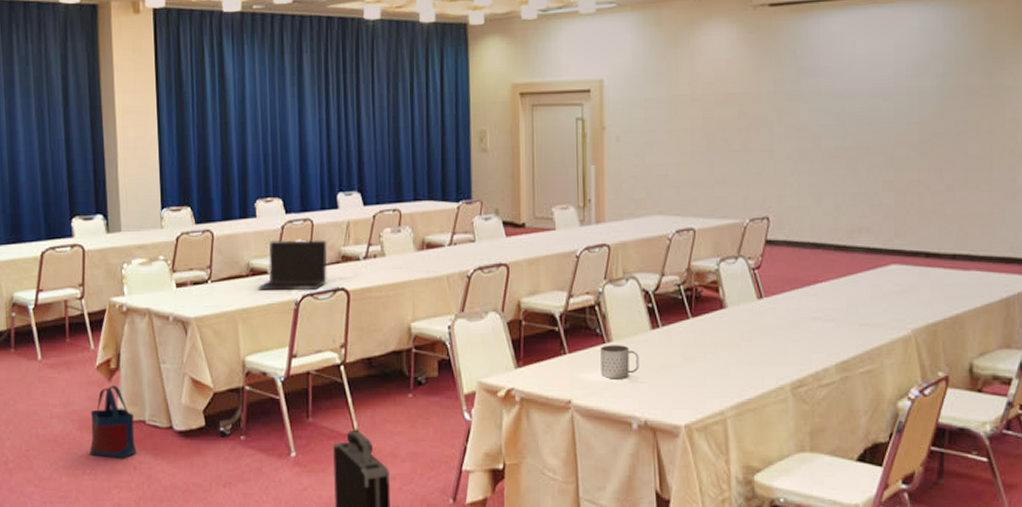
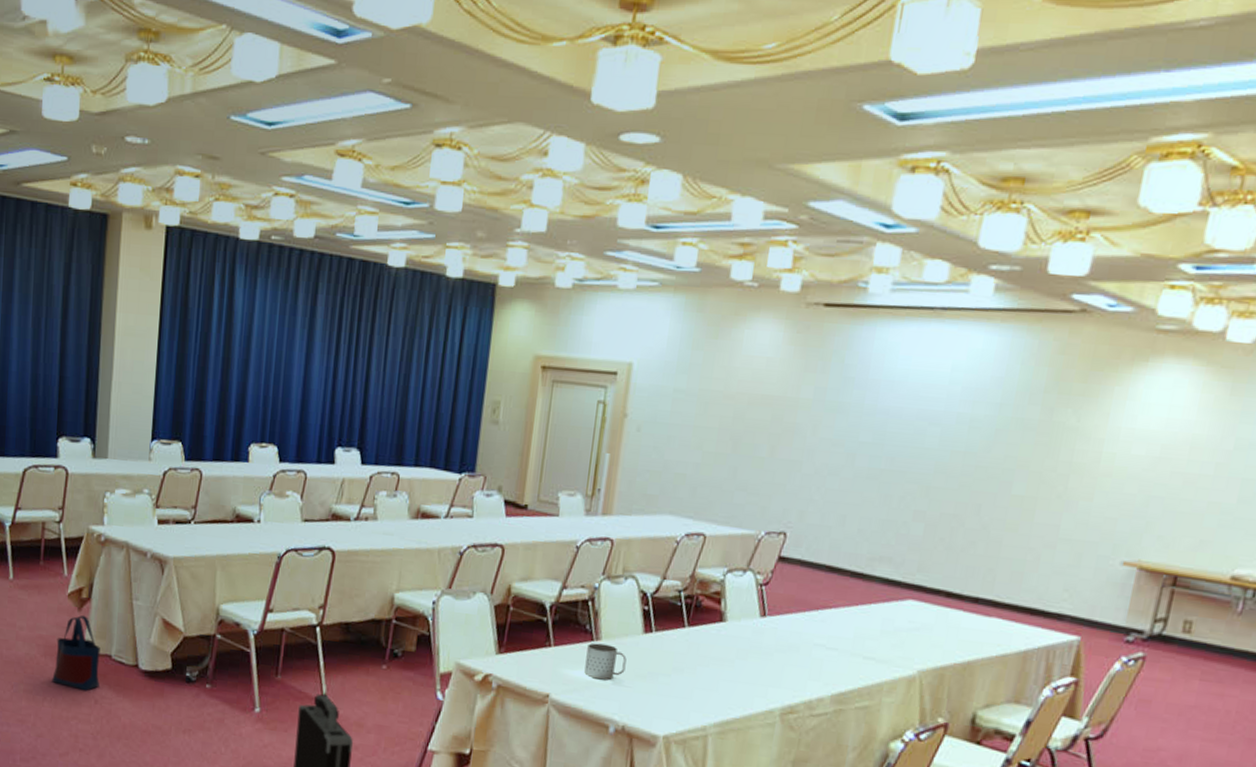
laptop: present [257,239,328,291] -> none [240,488,319,547]

